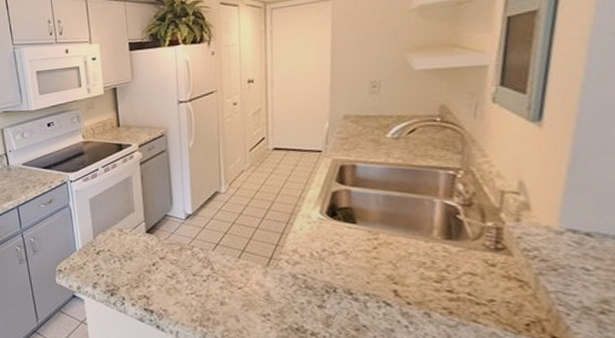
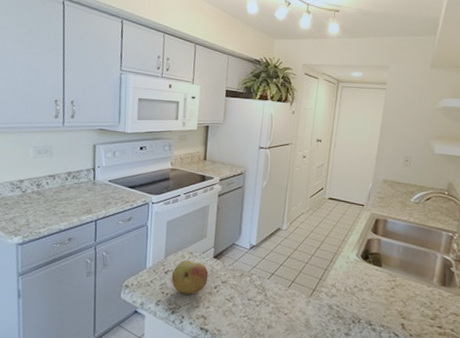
fruit: none [104,238,144,274] -> present [171,260,209,295]

